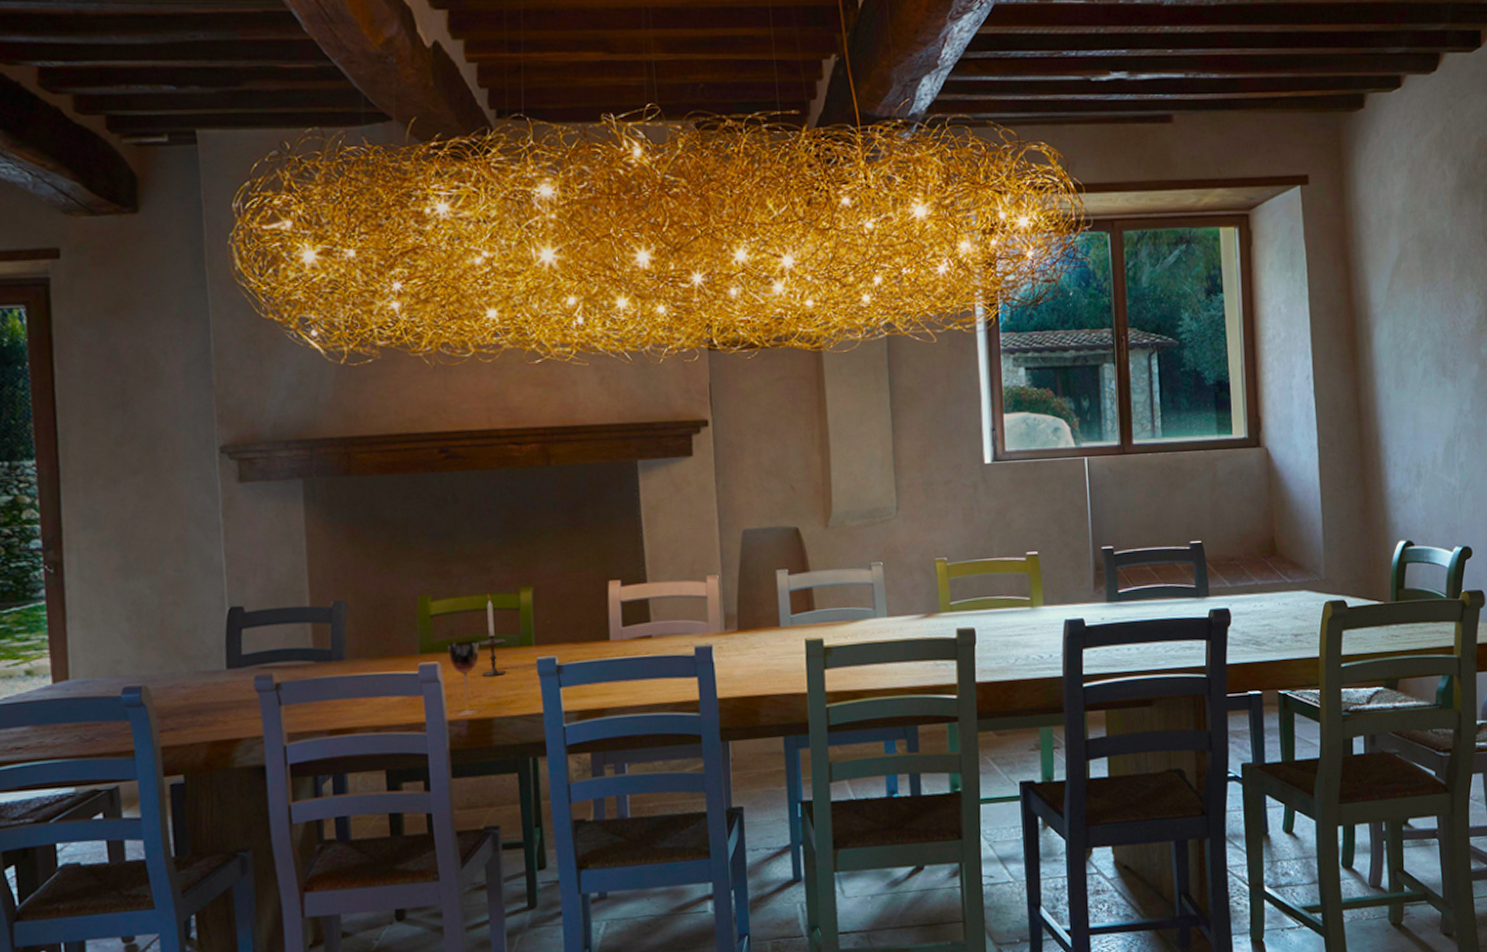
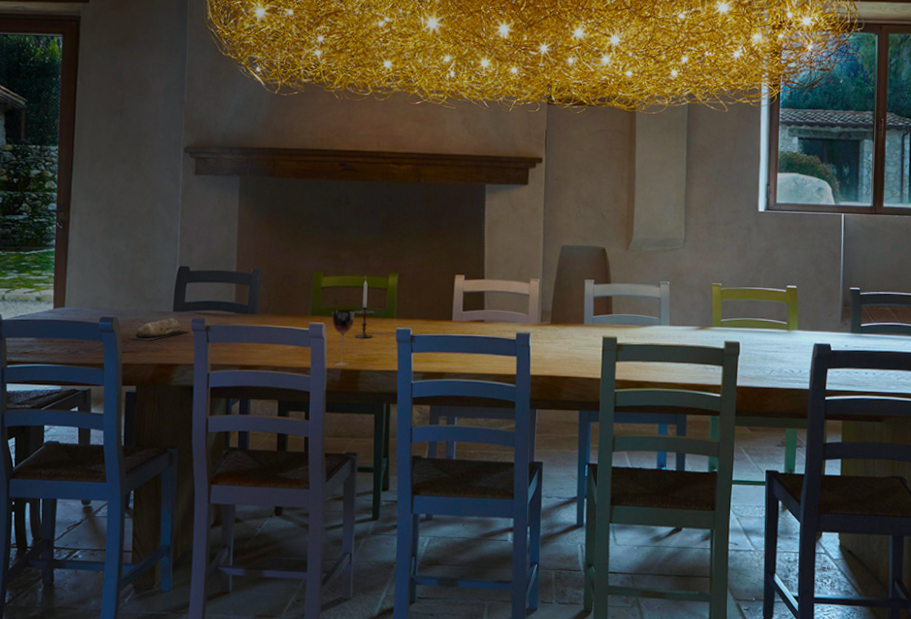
bread loaf: none [165,678,252,713] -> present [127,318,189,341]

